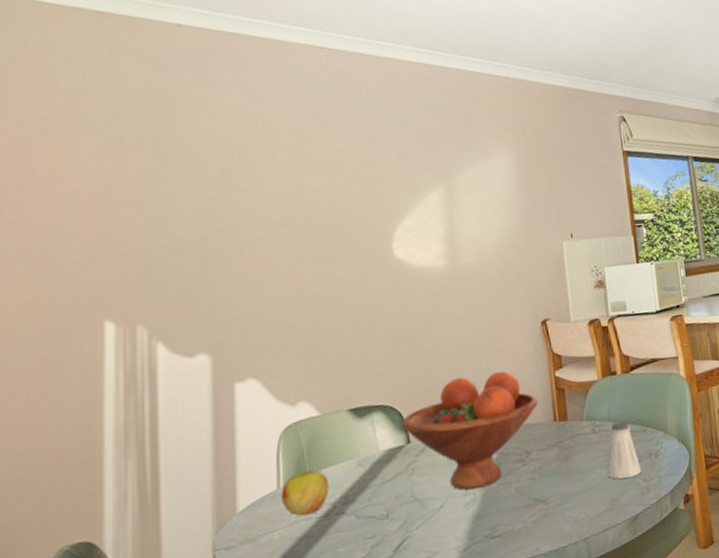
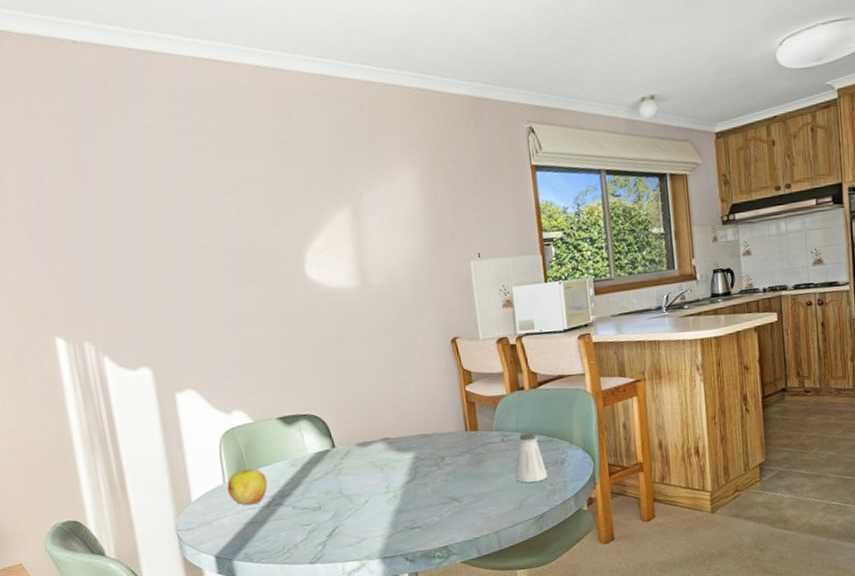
fruit bowl: present [402,371,538,490] -> none [326,385,450,489]

